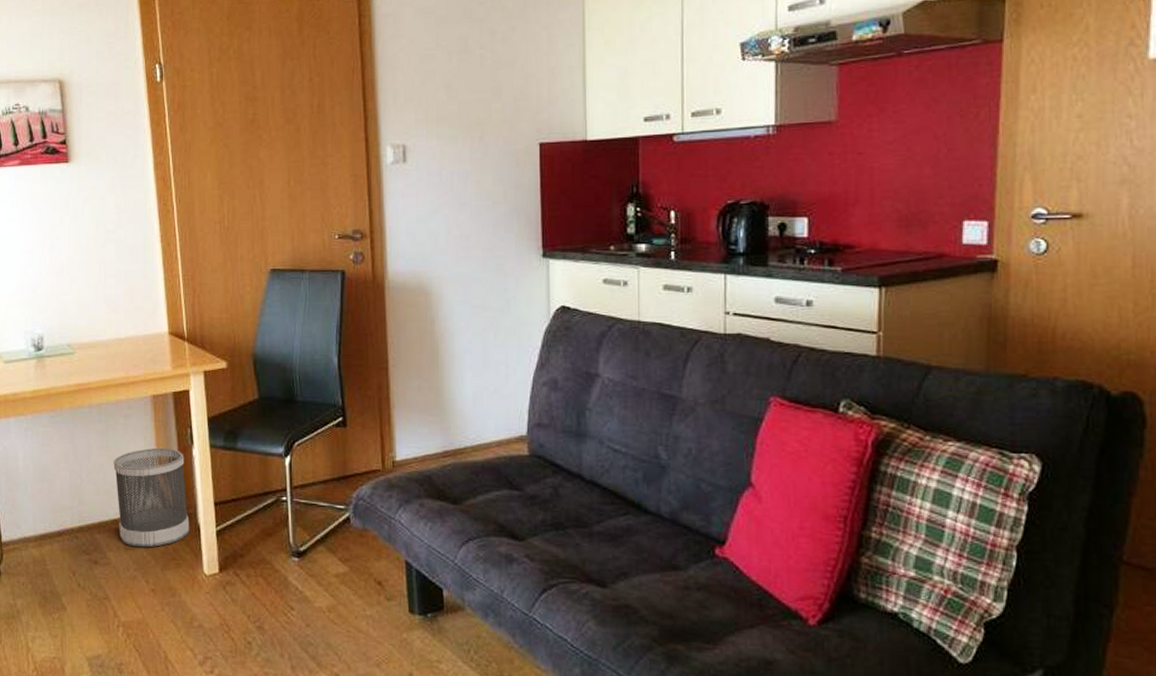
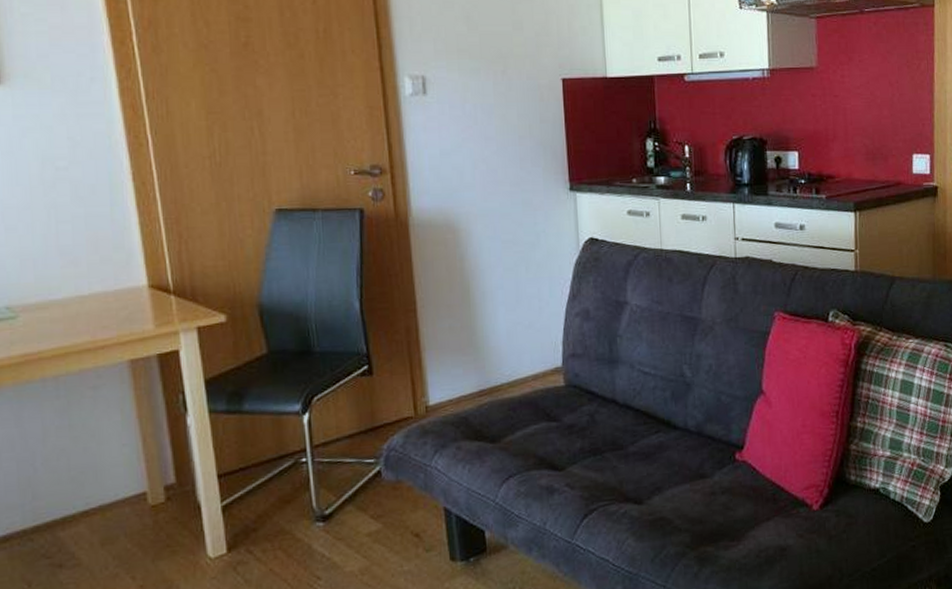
wastebasket: present [113,447,190,548] -> none [79,419,187,540]

